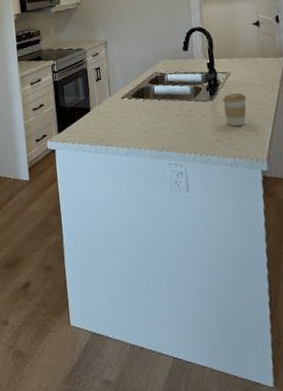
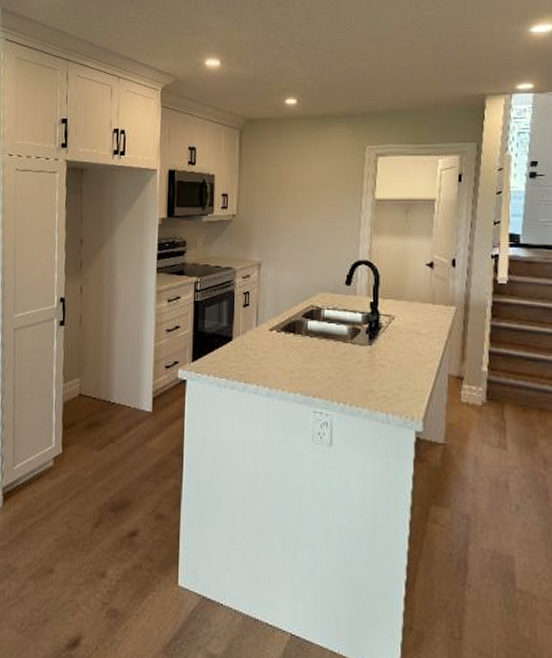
coffee cup: present [222,93,247,127] -> none [381,341,409,378]

